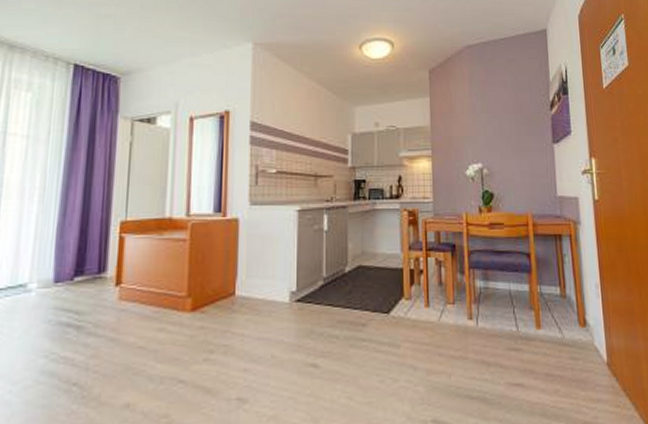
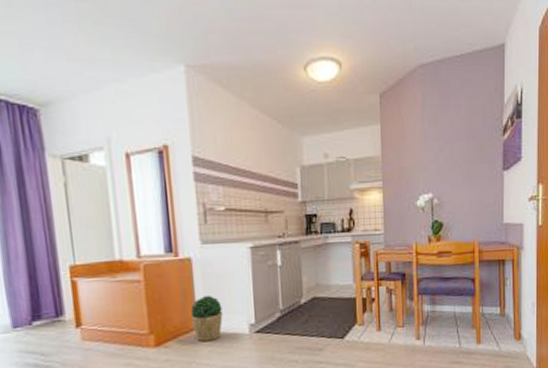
potted plant: none [232,259,264,308] -> present [191,296,223,341]

